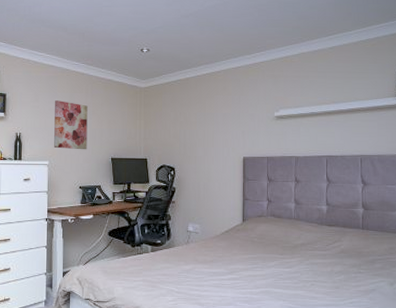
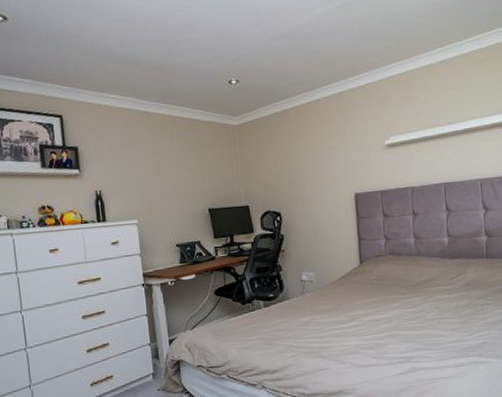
wall art: present [54,100,88,150] -> none [136,149,180,205]

